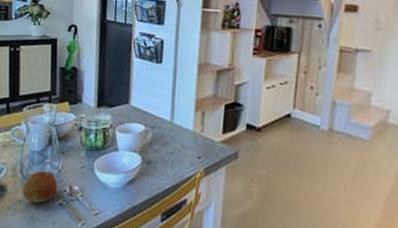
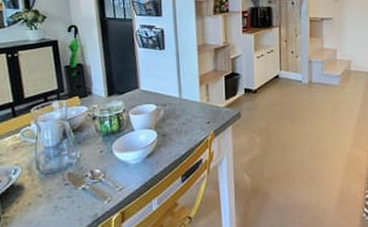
apple: present [22,170,58,204] -> none [41,162,78,194]

